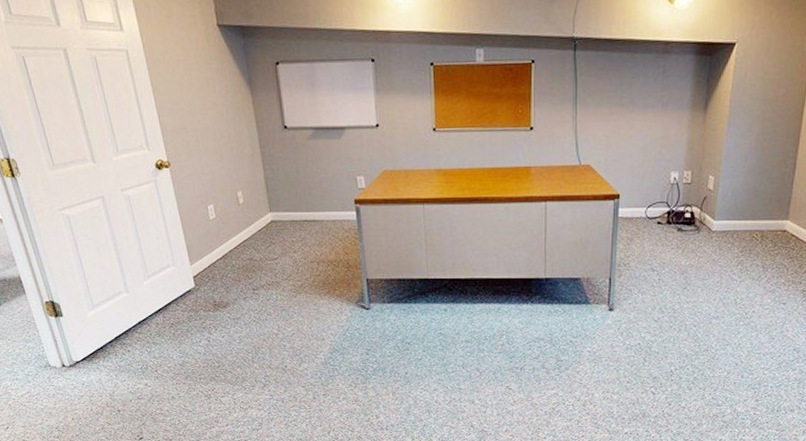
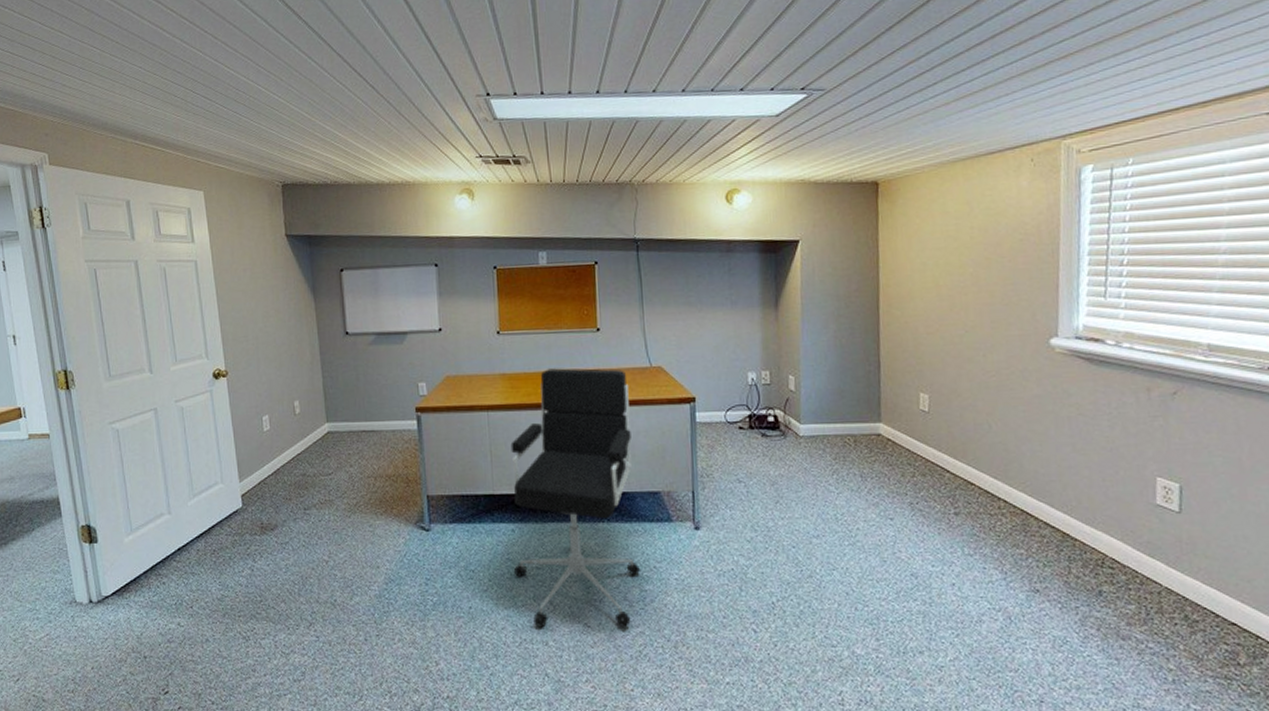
office chair: none [444,165,559,390] -> present [510,368,641,628]

